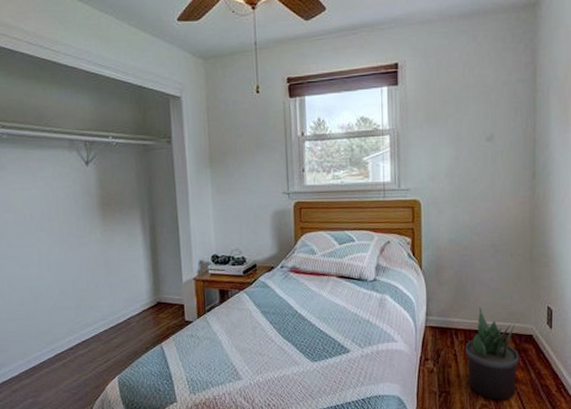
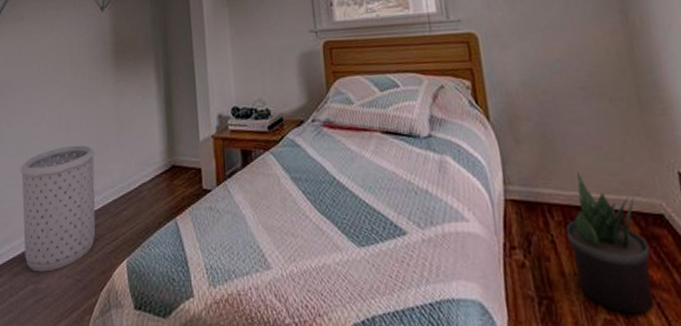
laundry basket: none [12,285,89,389] -> present [20,145,96,272]

